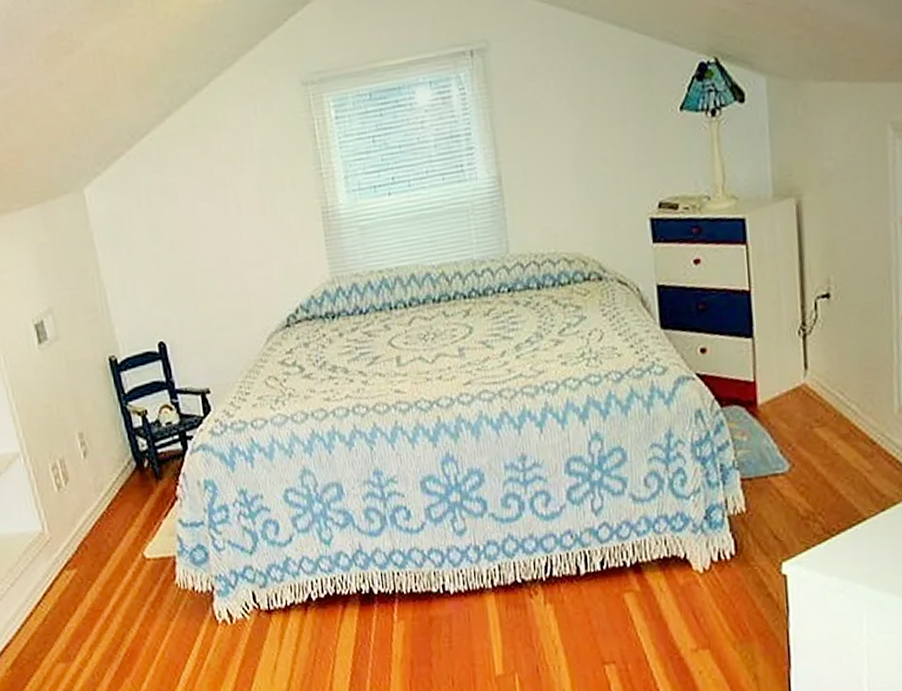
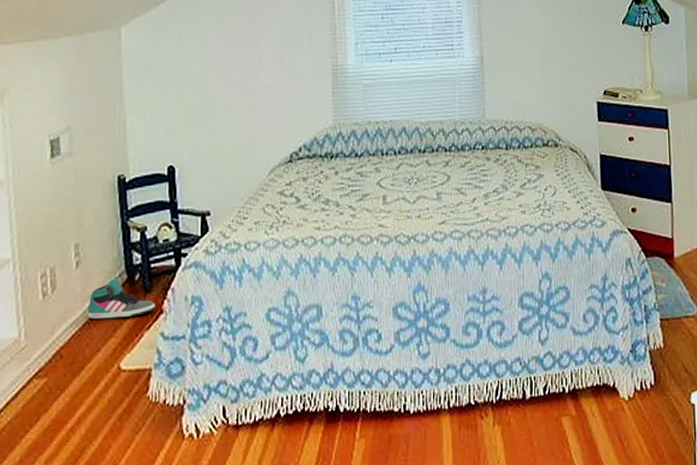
sneaker: none [102,464,169,510] -> present [87,277,155,320]

